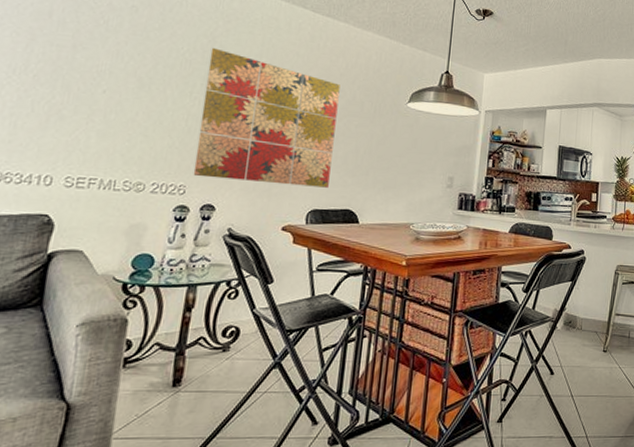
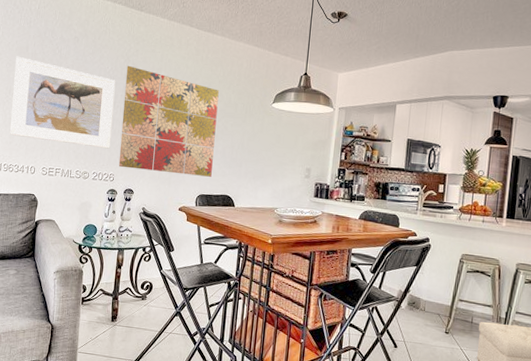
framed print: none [8,22,194,152] -> present [9,56,116,149]

